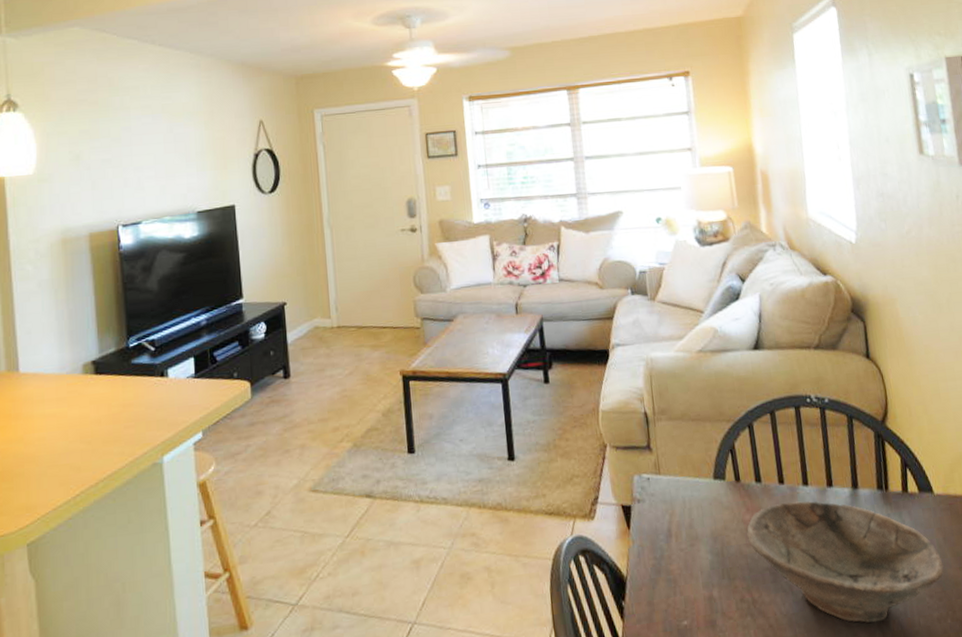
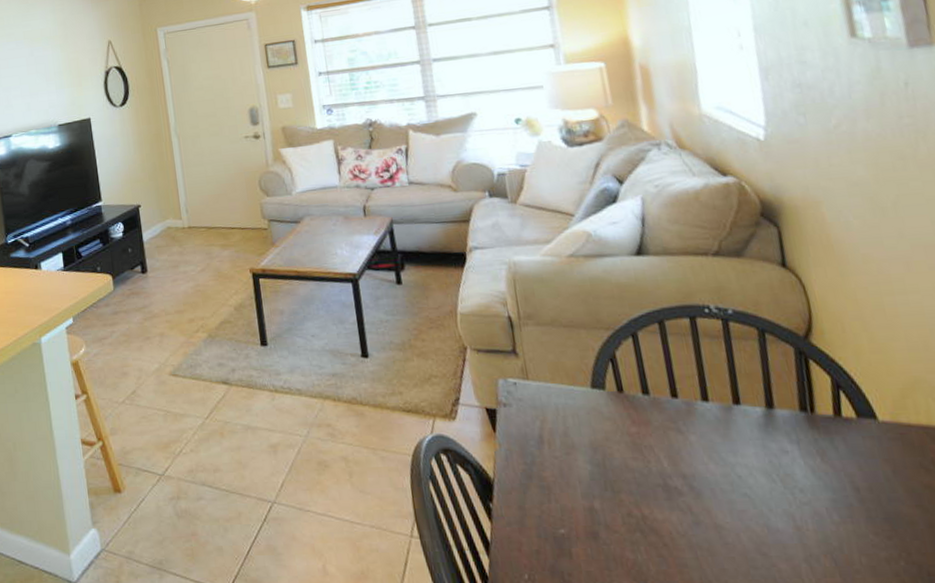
bowl: present [747,501,944,623] -> none [633,417,895,555]

